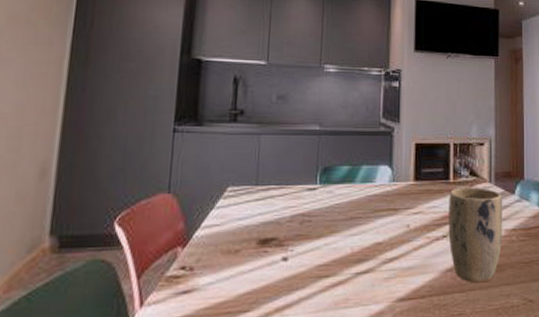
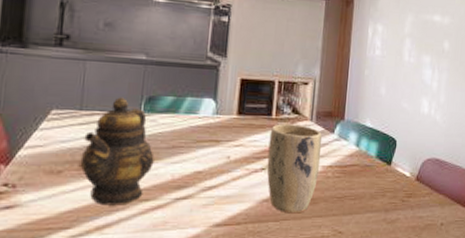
teapot: none [258,170,332,285] -> present [80,97,154,206]

